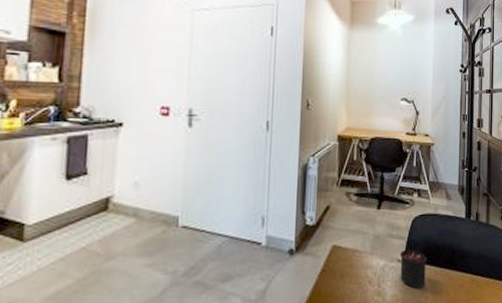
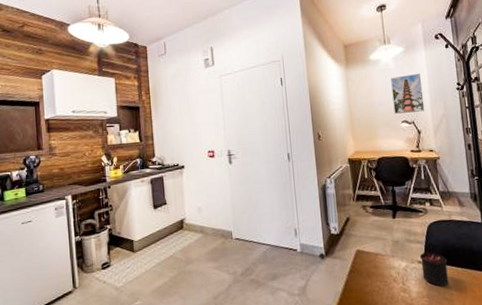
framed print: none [395,47,427,91] -> present [391,73,425,114]

